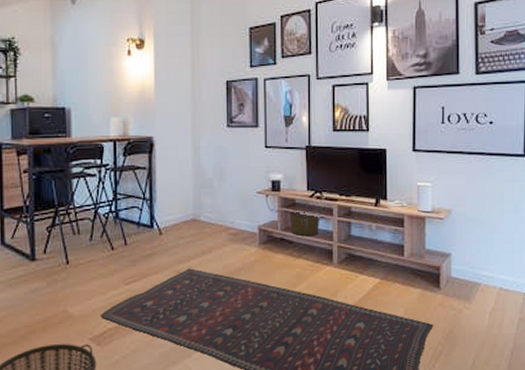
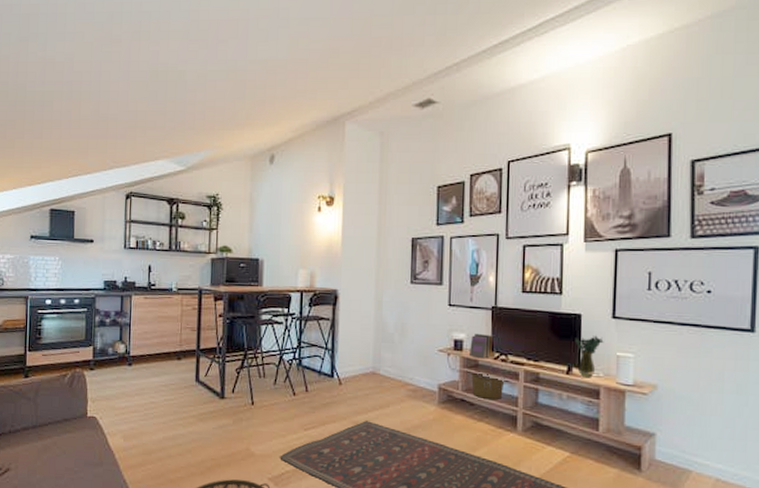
books: none [287,174,311,198] -> present [469,334,496,359]
vase: none [381,168,406,208] -> present [575,335,604,378]

